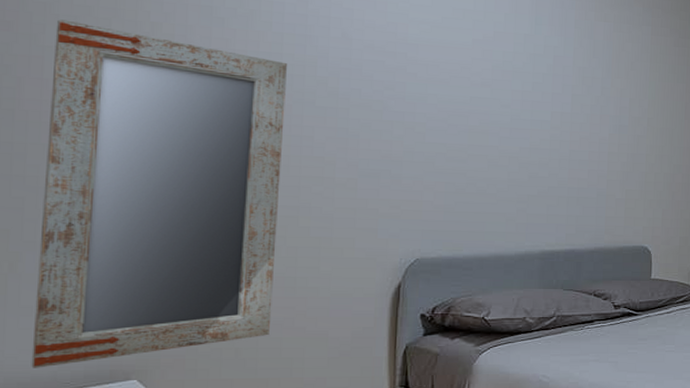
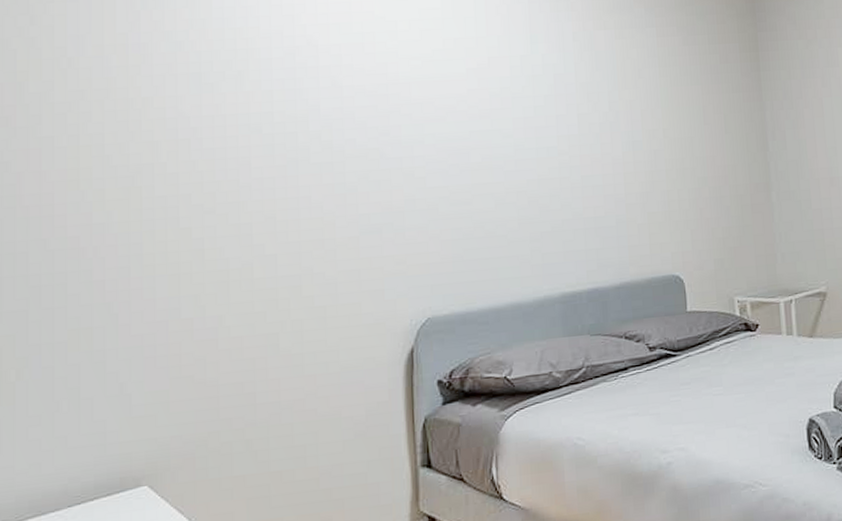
home mirror: present [31,19,288,368] -> none [41,107,281,483]

